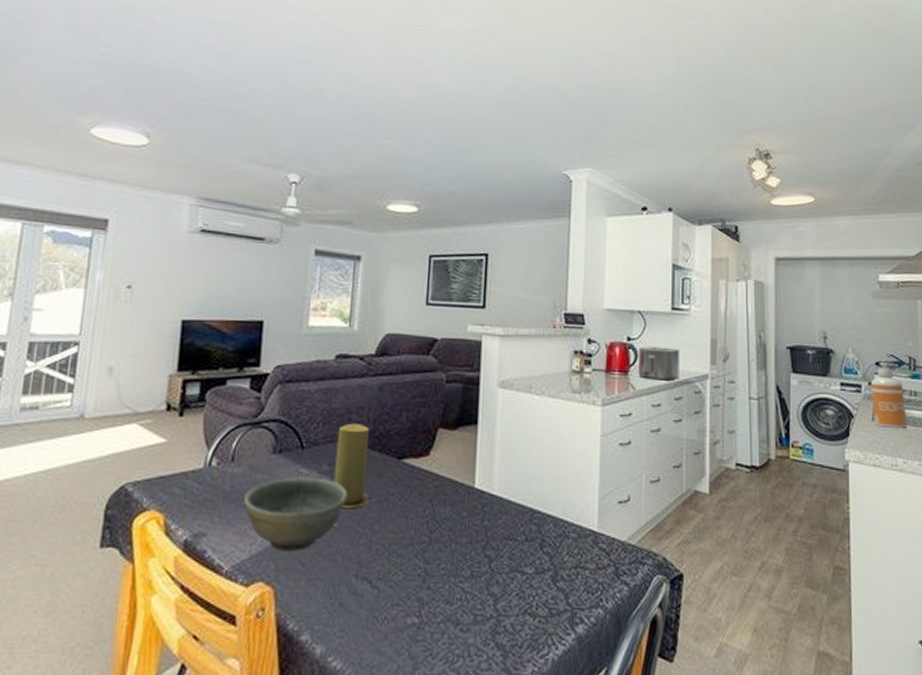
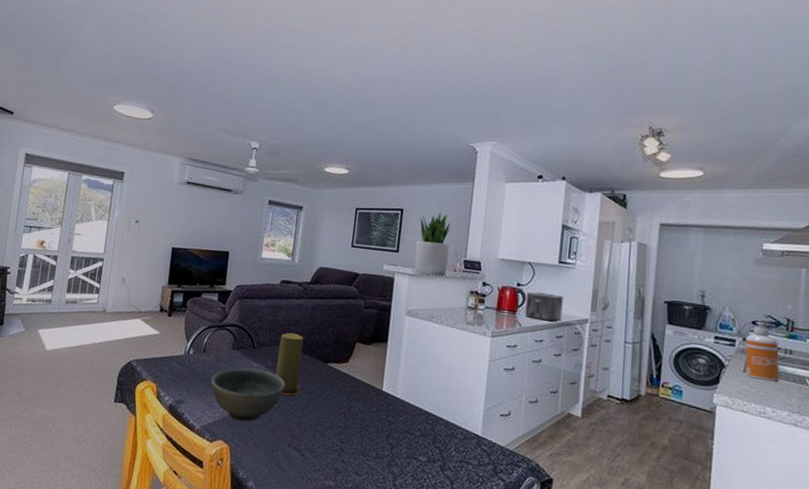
planter: none [505,255,546,335] -> present [414,212,451,277]

